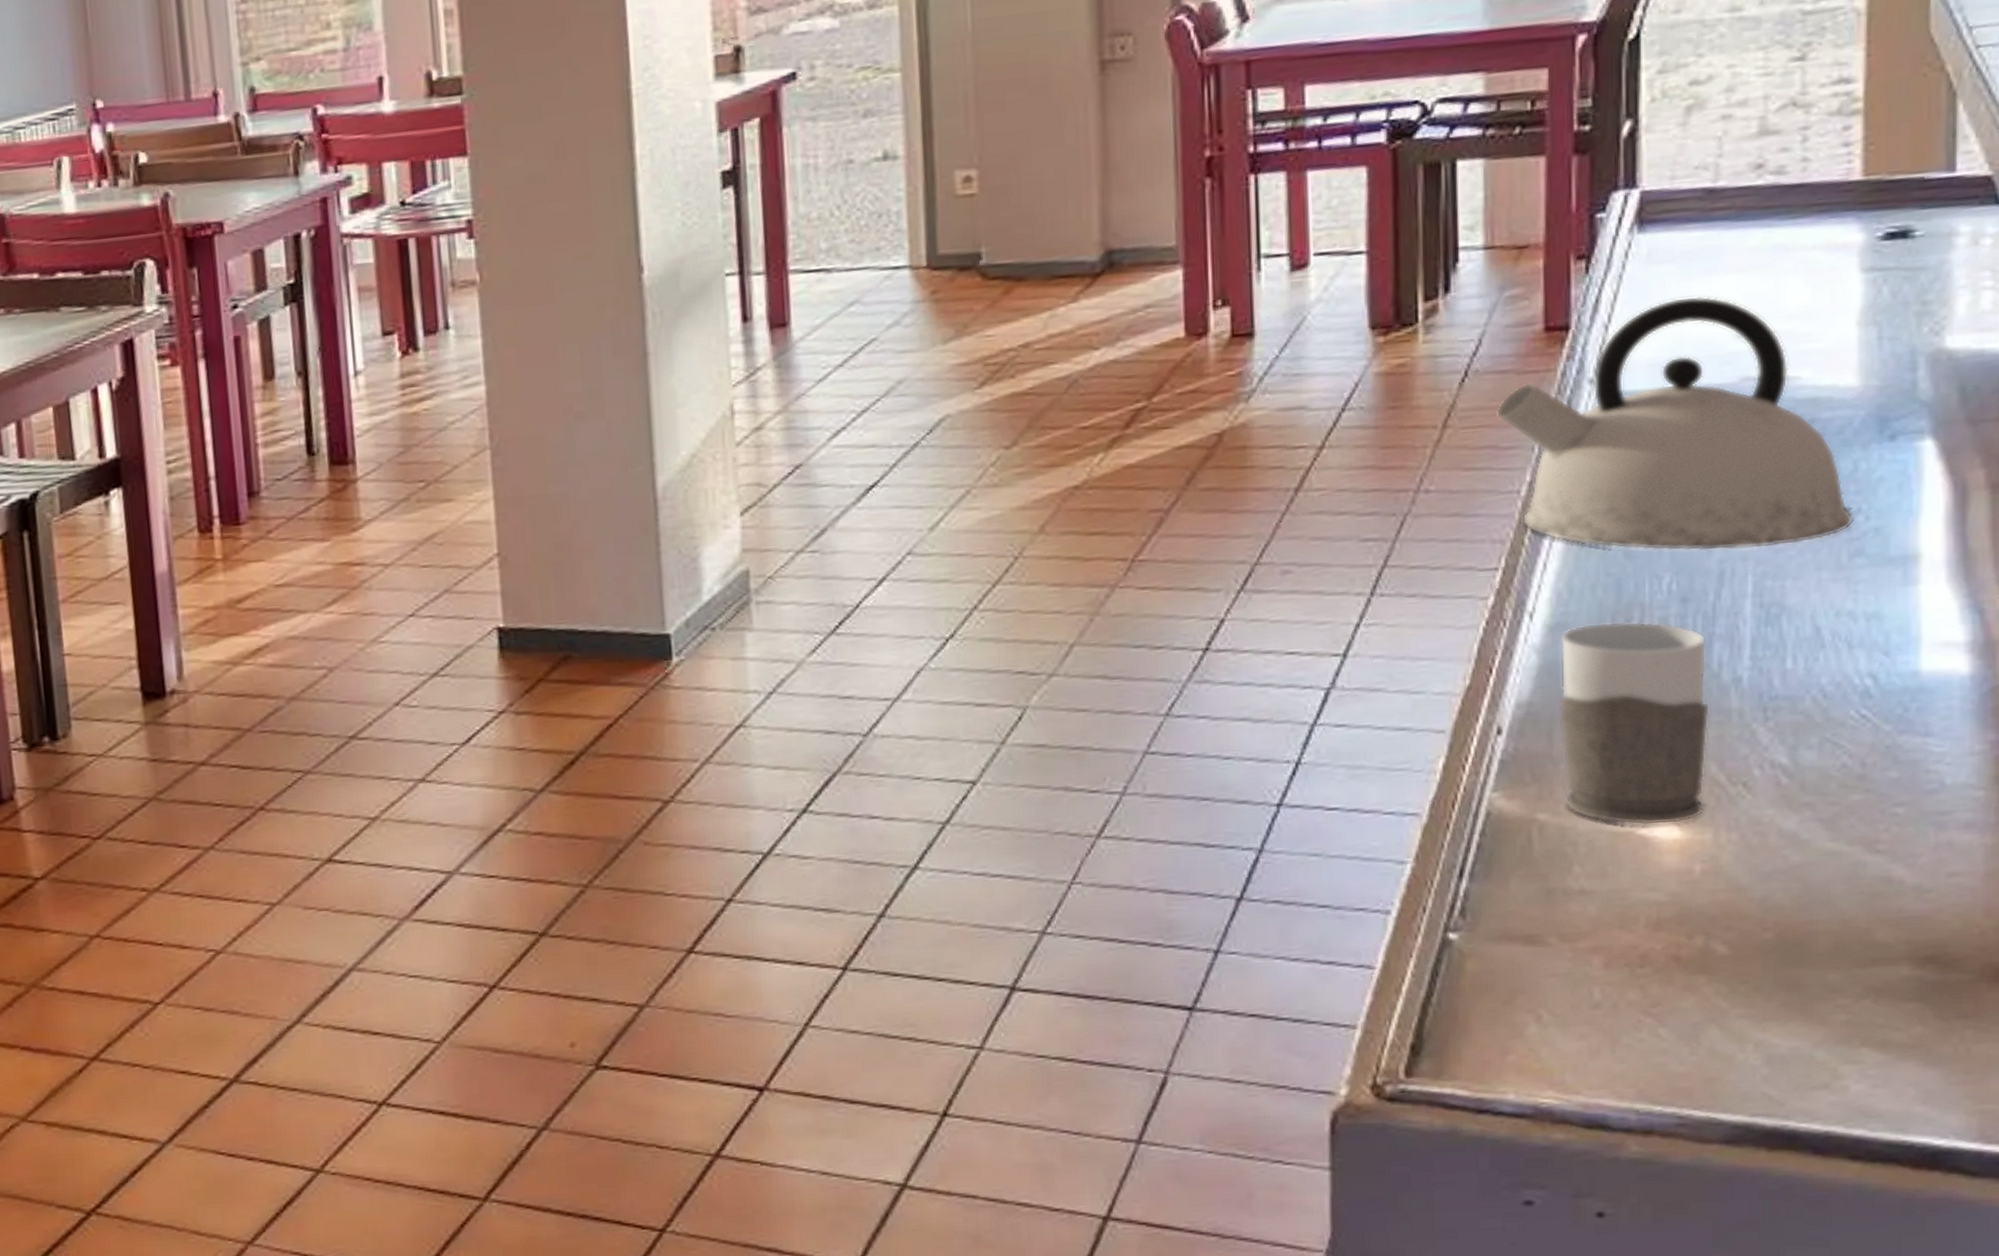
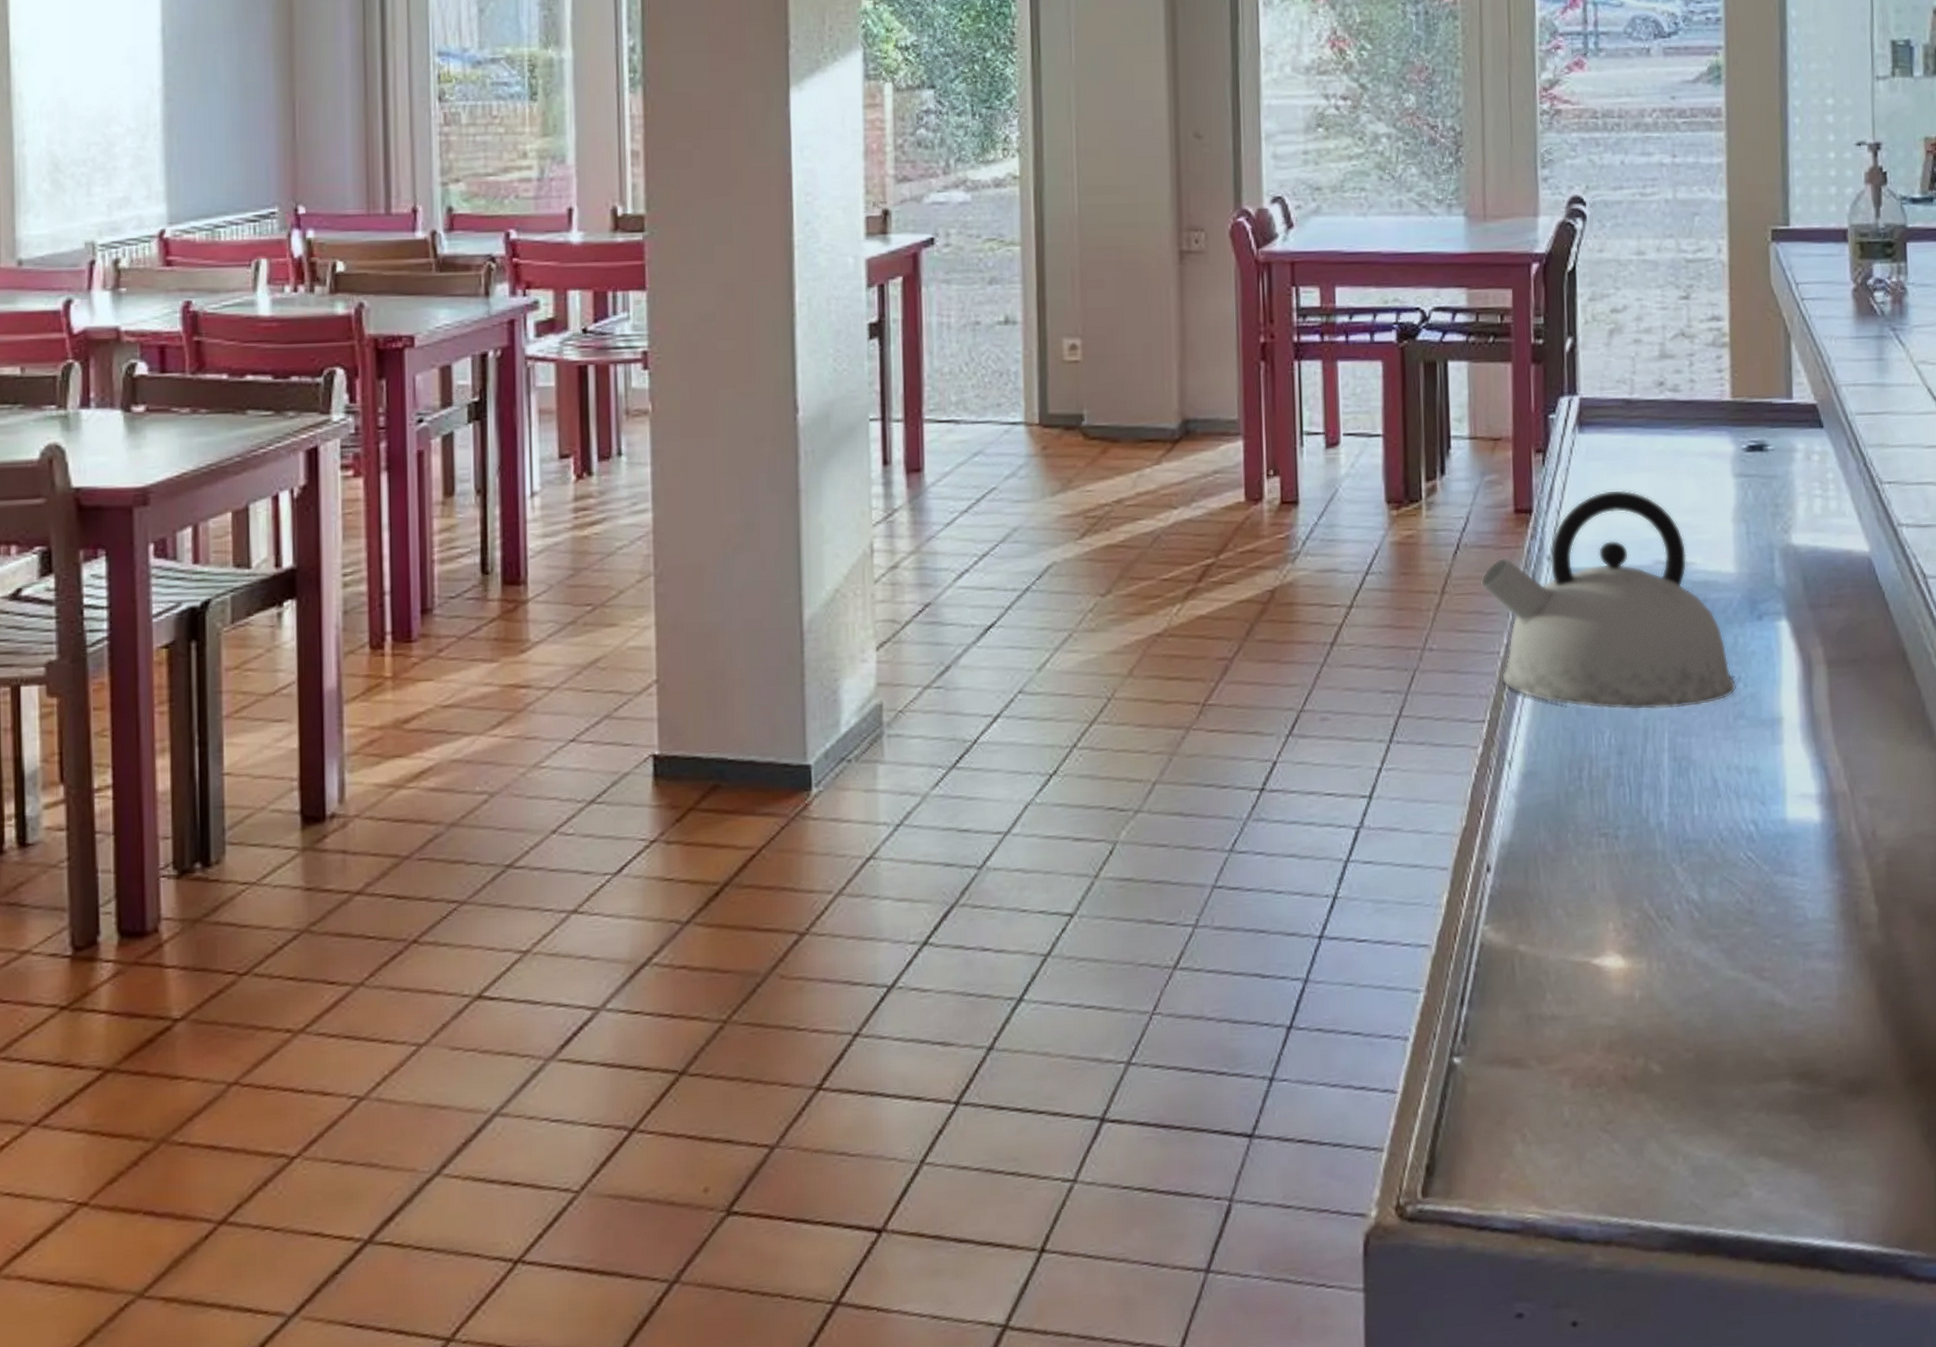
mug: present [1558,621,1709,826] -> none [1531,770,1642,956]

